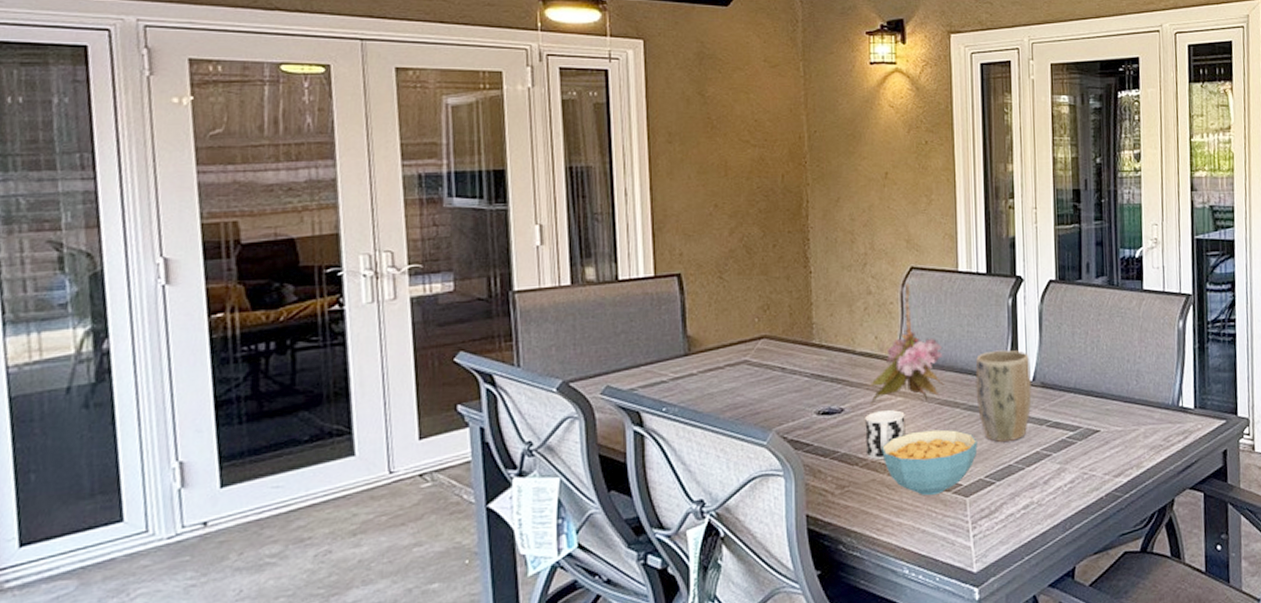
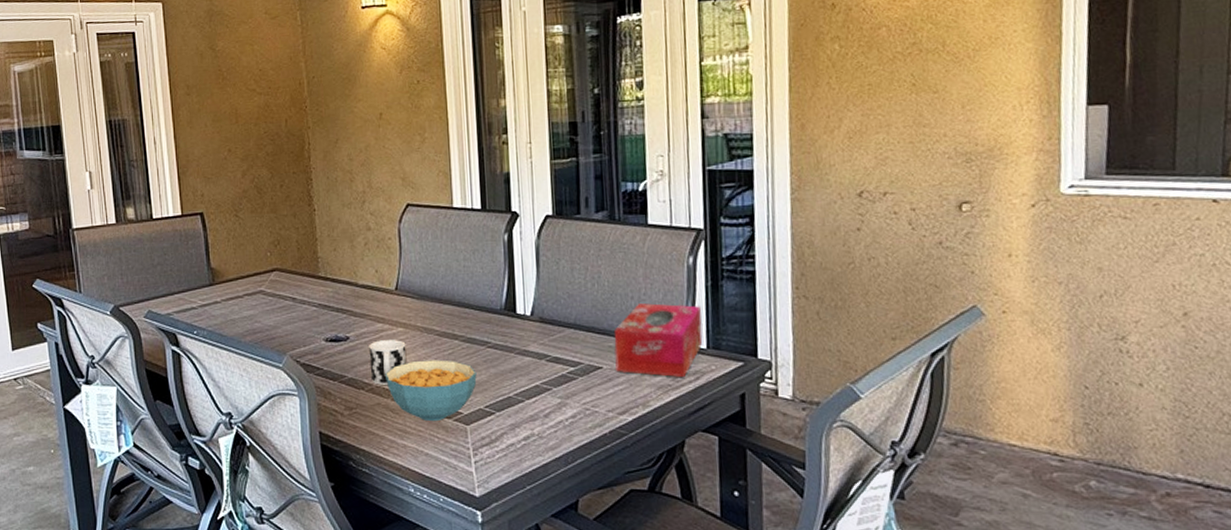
flower: present [869,283,944,406] -> none [372,219,442,335]
plant pot: present [975,350,1032,442] -> none [472,284,530,374]
tissue box: none [1111,366,1191,437] -> present [614,303,703,377]

